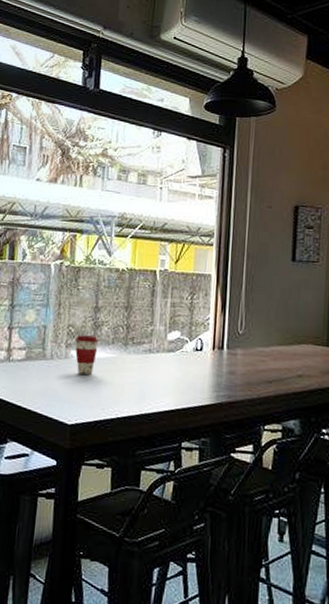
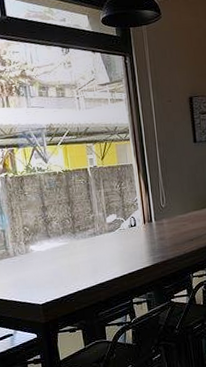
coffee cup: present [75,335,99,375] -> none [31,230,52,263]

